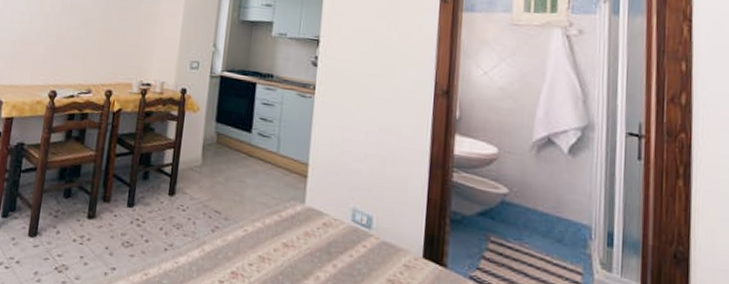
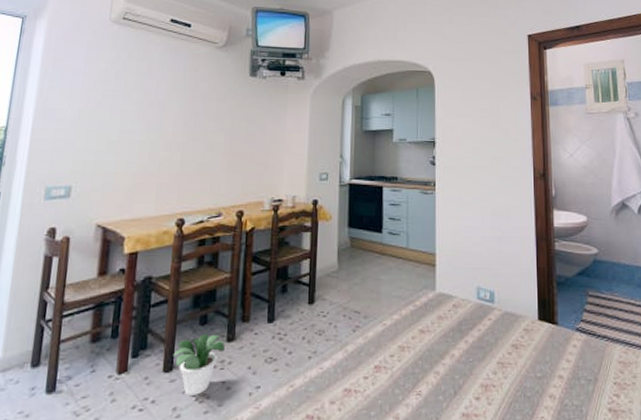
potted plant: none [37,206,86,265] -> present [173,334,225,395]

